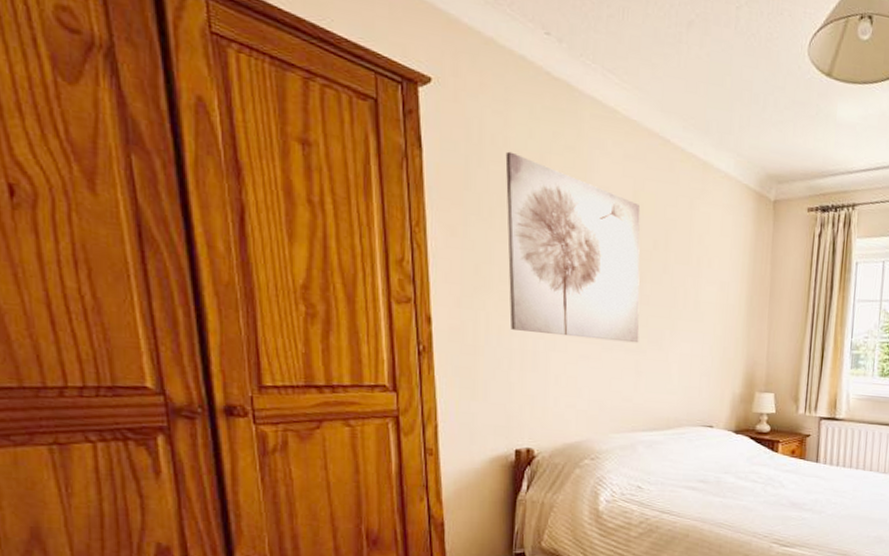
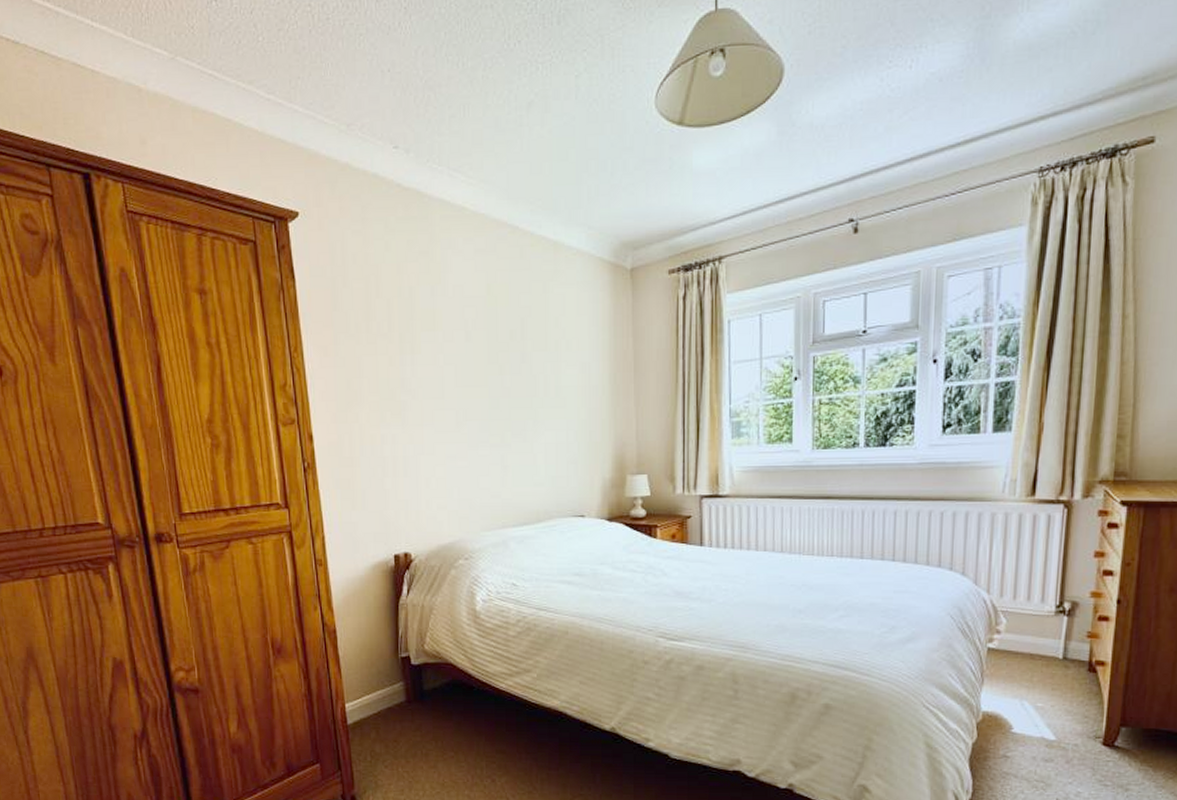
wall art: present [505,151,641,343] -> none [366,267,503,438]

